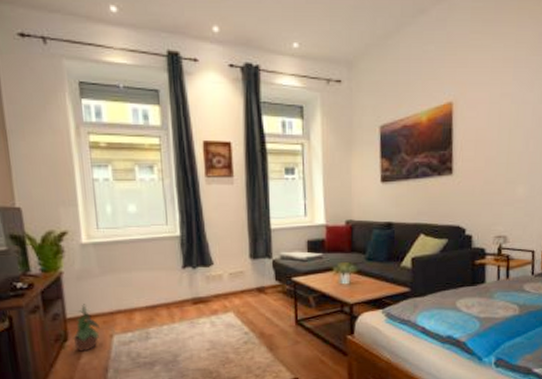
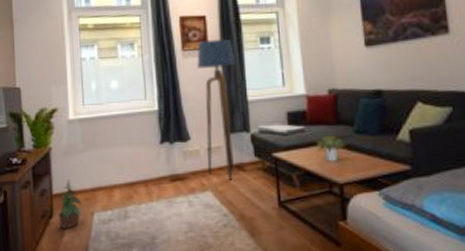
floor lamp: none [221,167,261,302] -> present [197,38,236,180]

